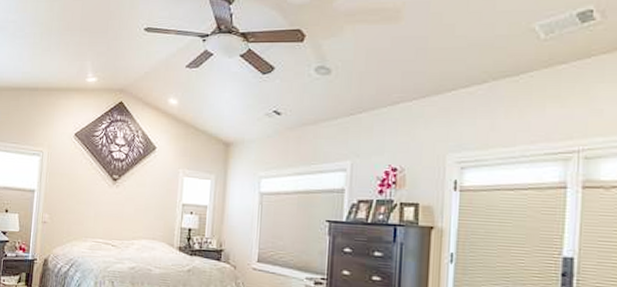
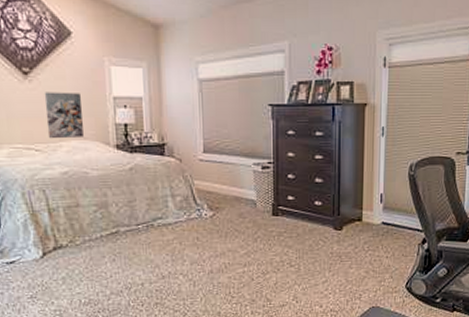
wall art: none [123,196,155,238] -> present [44,92,84,139]

